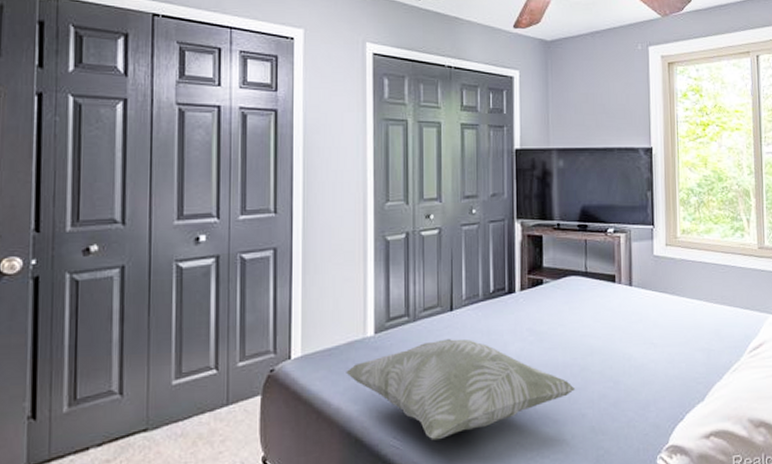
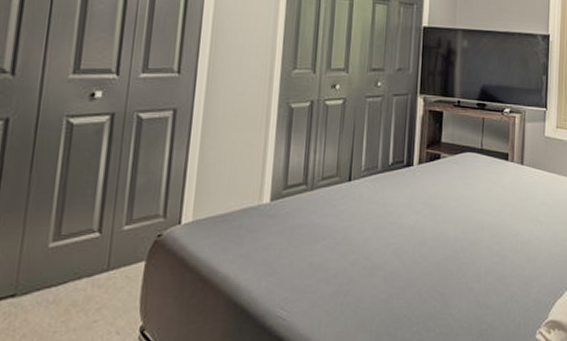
decorative pillow: present [346,339,576,441] -> none [237,209,464,312]

